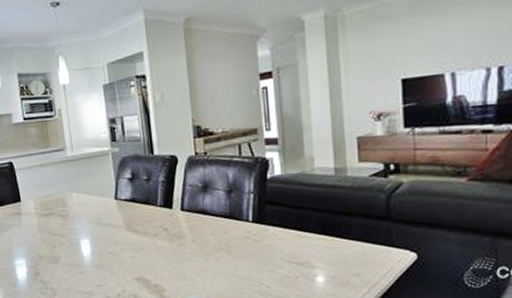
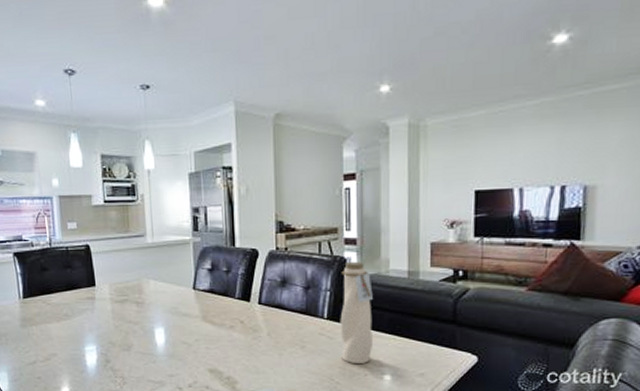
water bottle: none [264,161,303,266] -> present [340,261,374,363]

